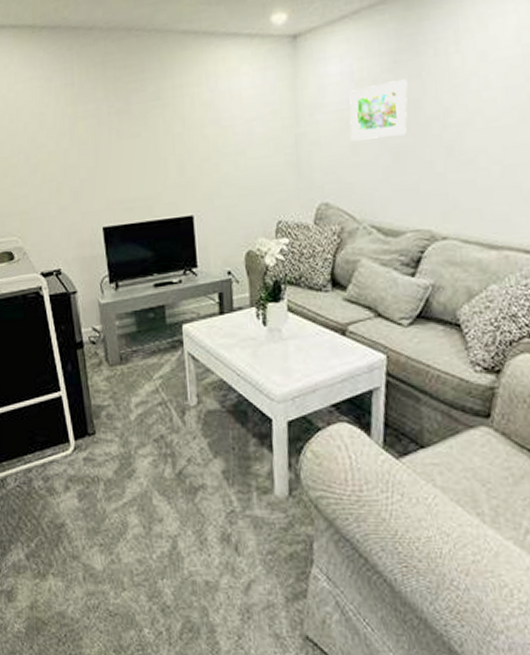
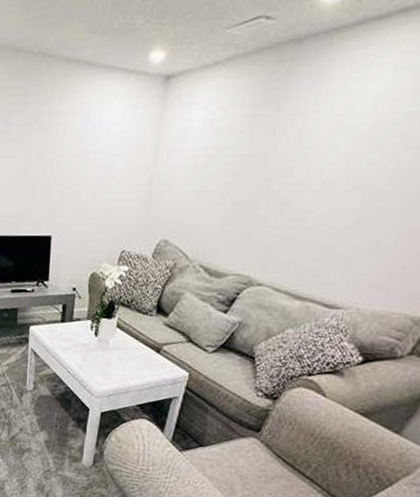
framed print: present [349,79,408,141] -> none [198,134,262,187]

